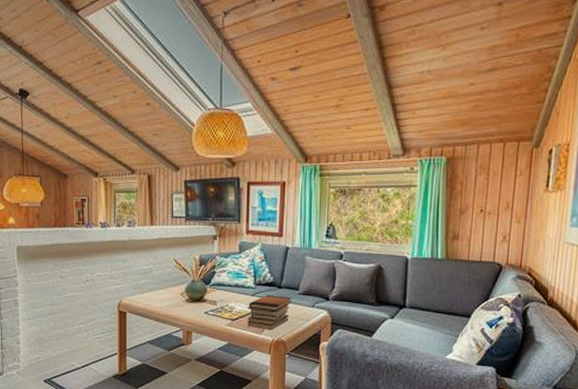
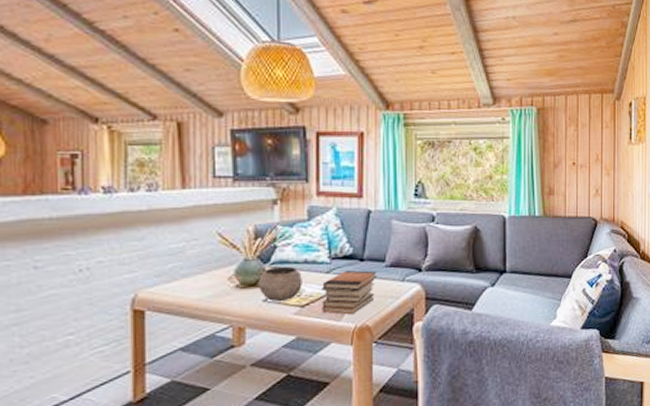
bowl: none [201,287,234,315] -> present [257,266,302,302]

